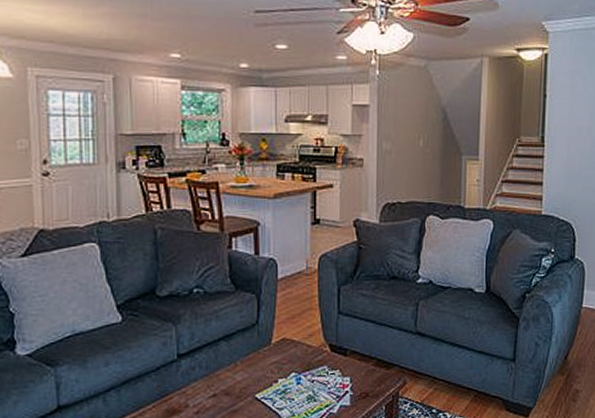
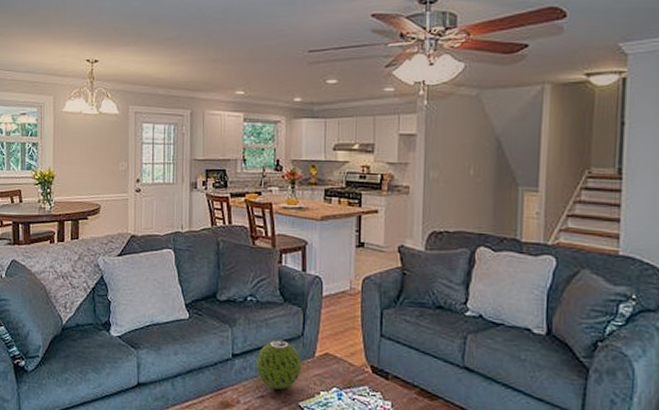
decorative ball: none [207,332,257,385] -> present [256,340,302,390]

